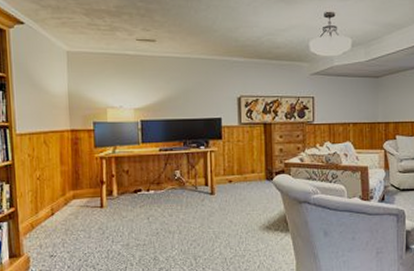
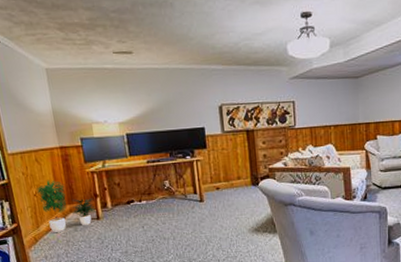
potted plant: none [40,163,101,221] -> present [36,180,96,233]

